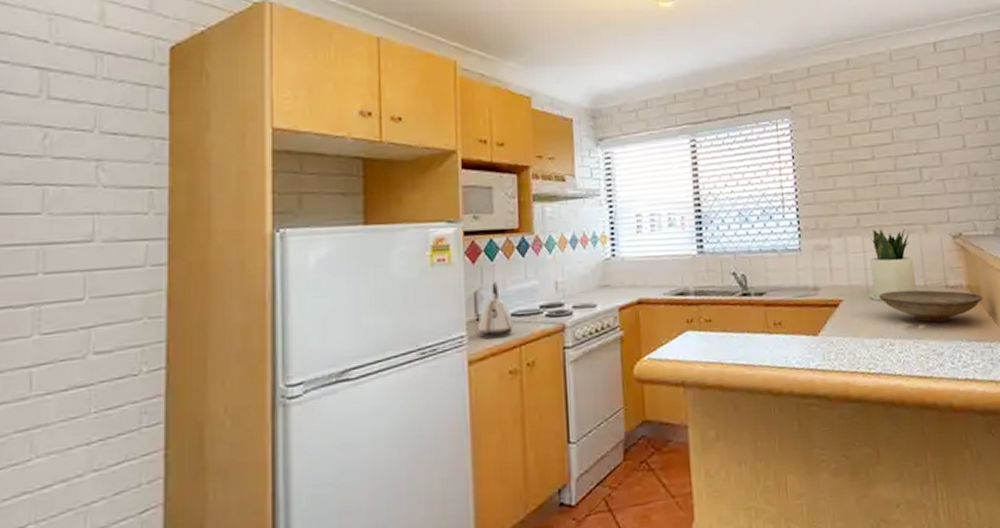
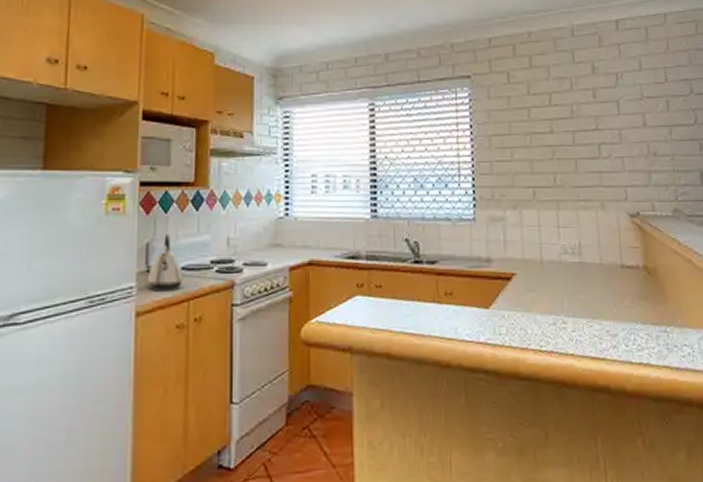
planter: present [869,227,917,301] -> none [543,203,592,277]
decorative bowl: present [879,290,983,323] -> none [553,267,660,302]

